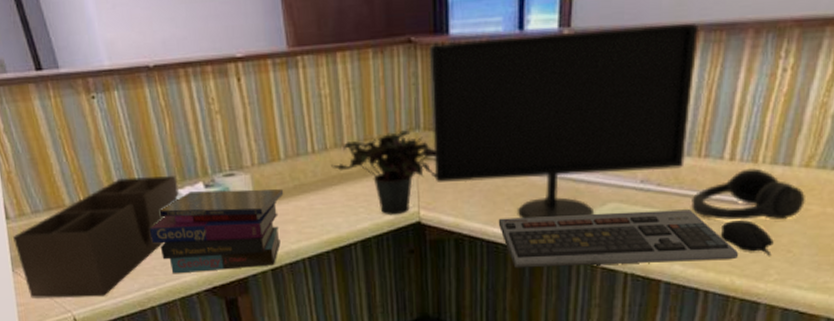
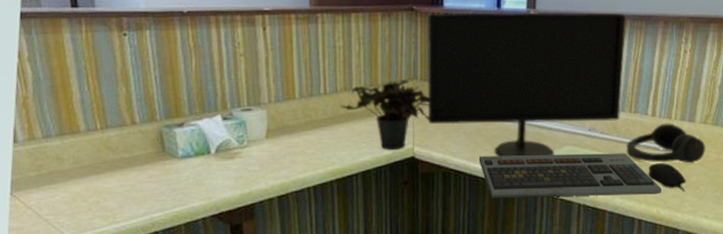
desk organizer: present [13,176,179,299] -> none [18,107,197,223]
books: present [149,189,284,274] -> none [162,122,296,200]

